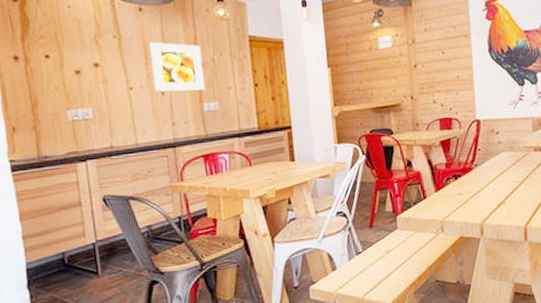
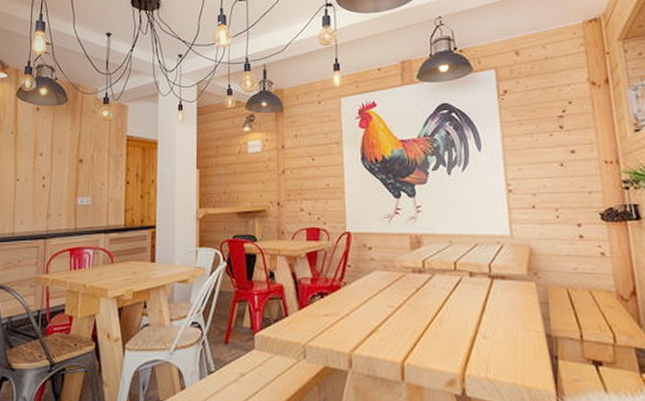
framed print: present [149,41,205,92] -> none [38,138,83,186]

